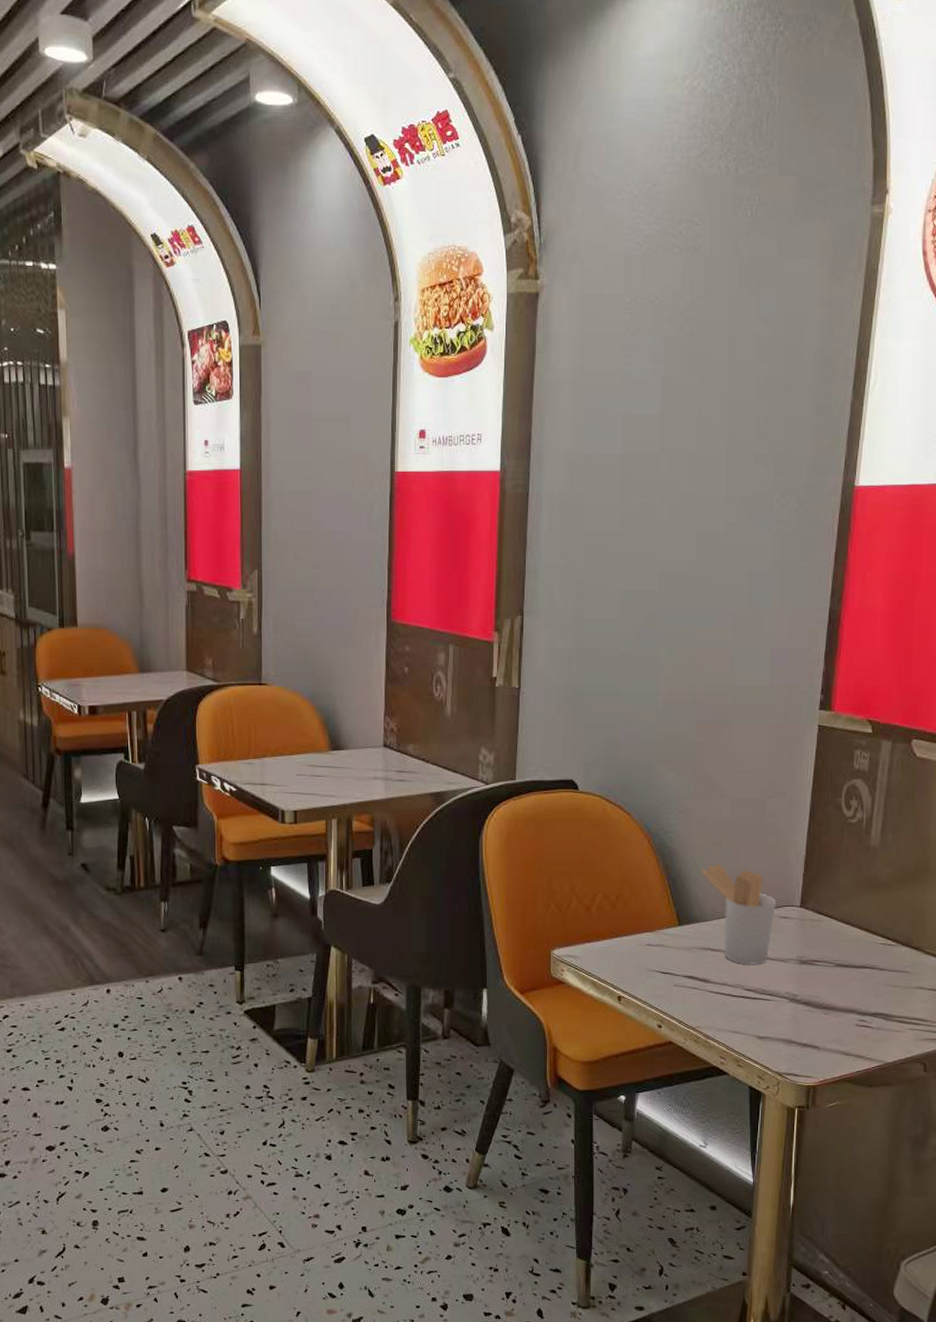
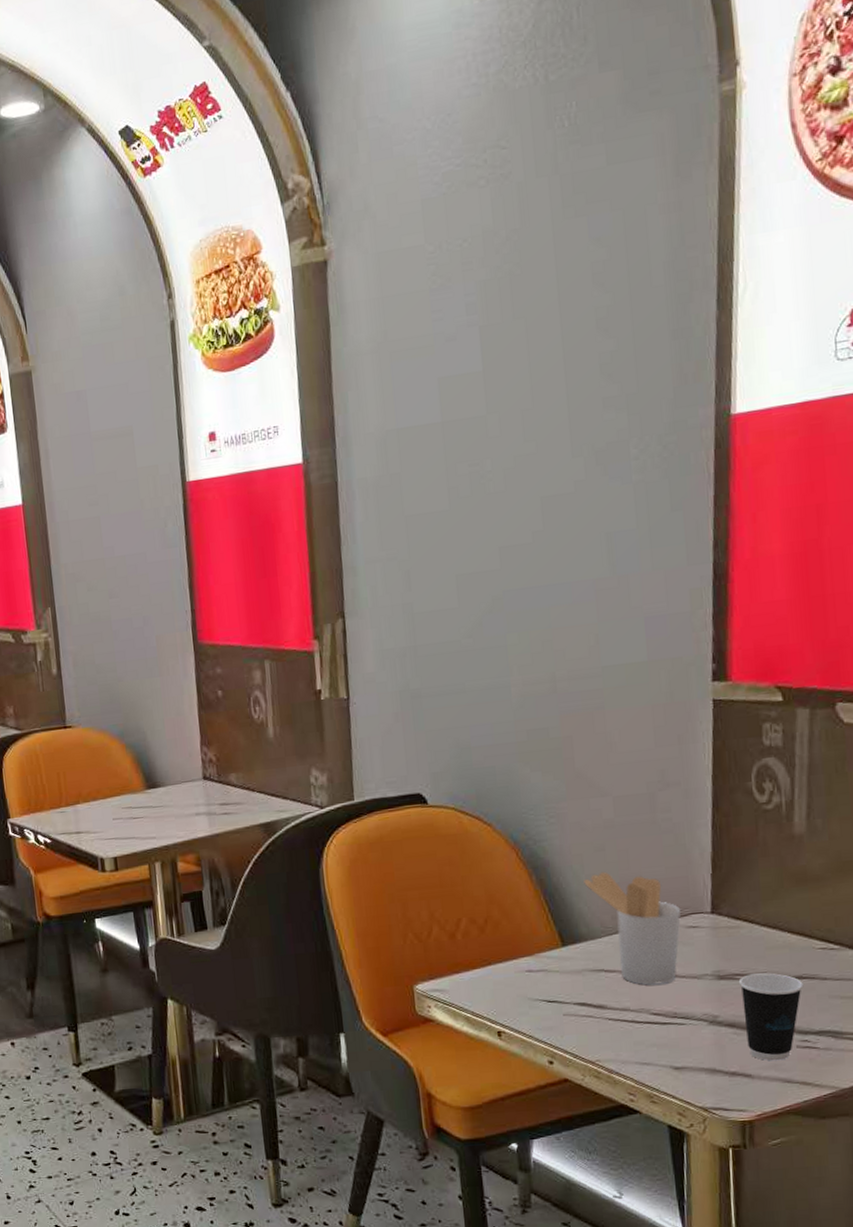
dixie cup: none [816,961,866,1036] -> present [738,972,804,1061]

